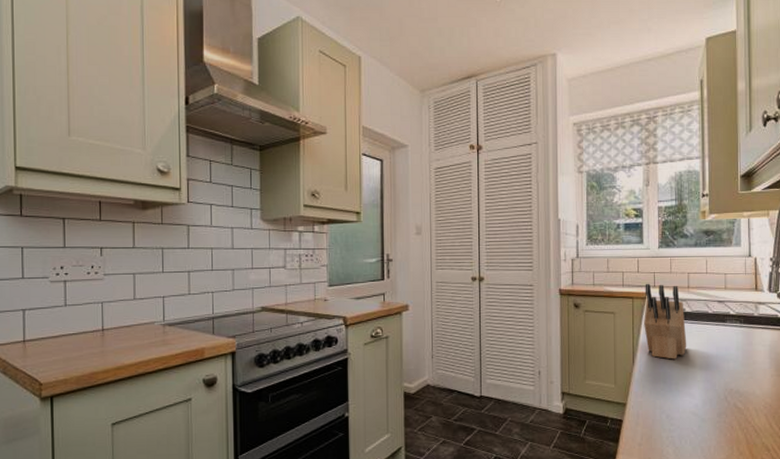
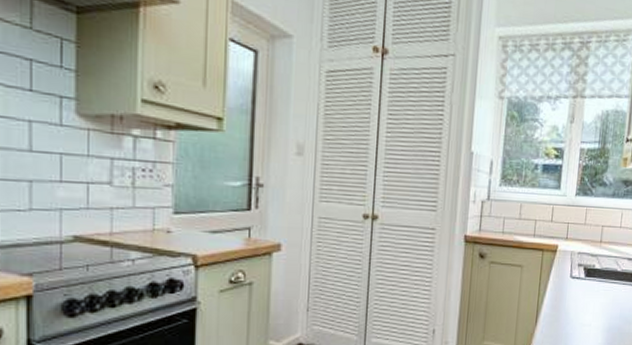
knife block: present [644,283,687,360] -> none [551,234,594,320]

